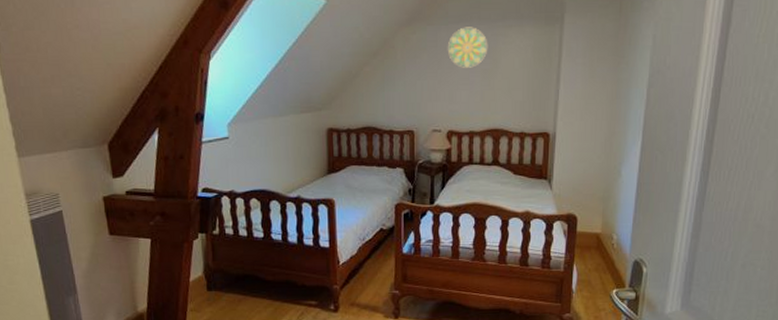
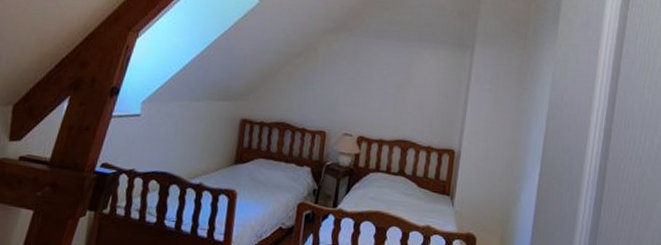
decorative plate: present [447,27,488,68] -> none [366,42,405,80]

